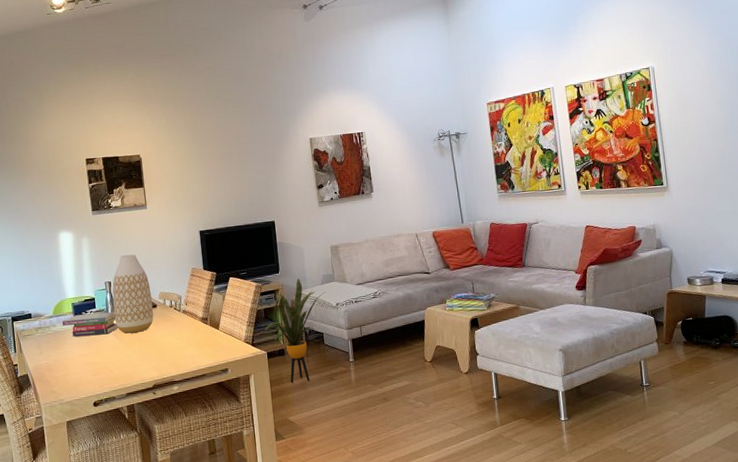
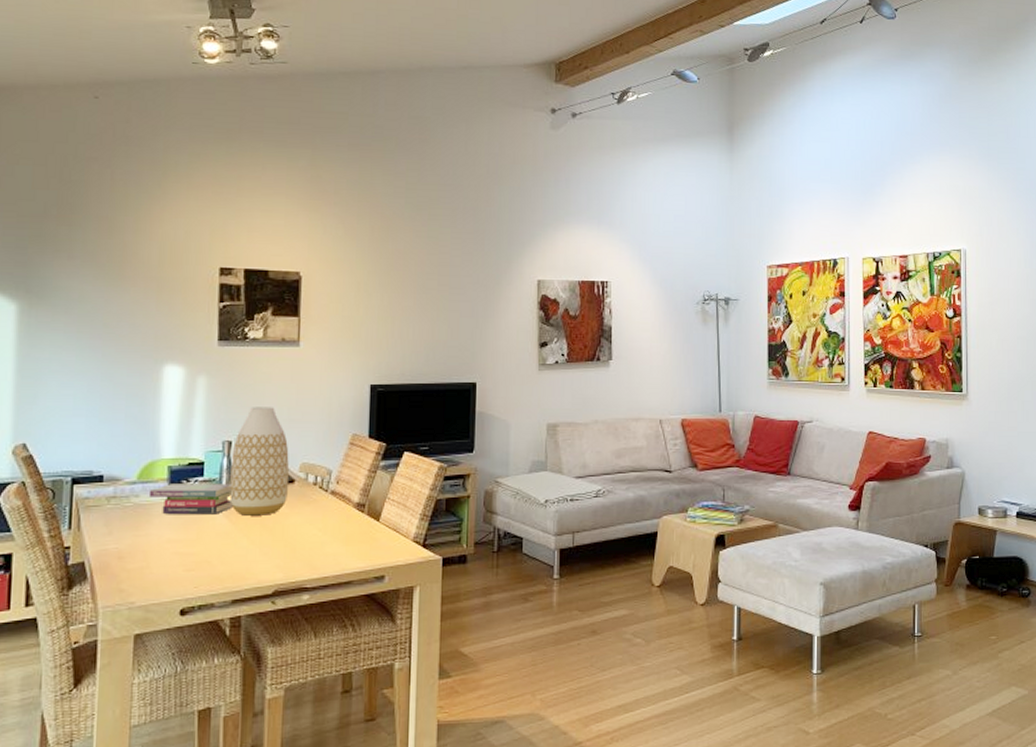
house plant: present [265,278,326,383] -> none [443,462,533,602]

